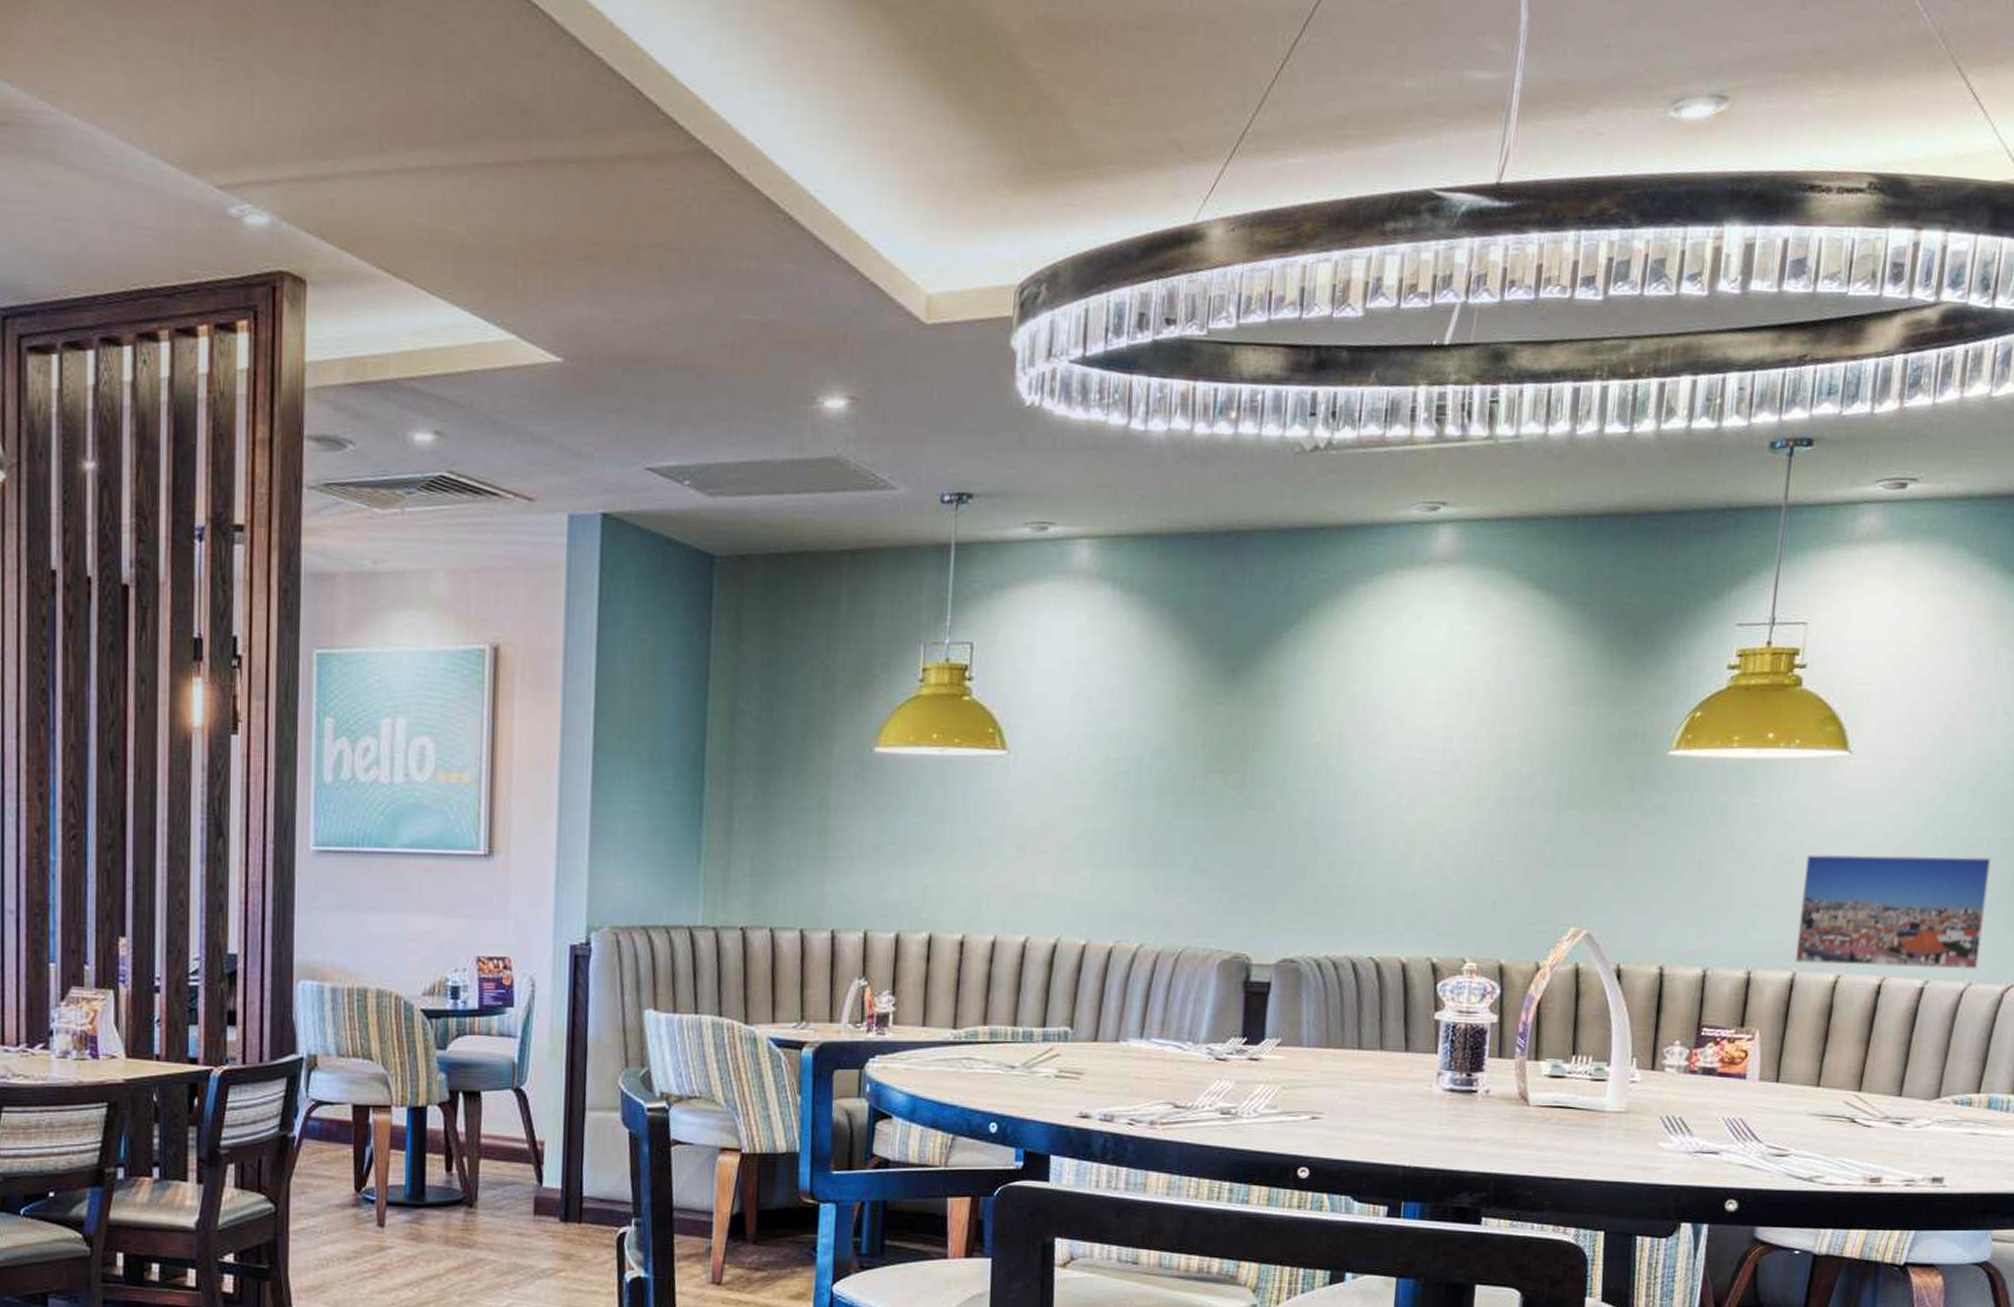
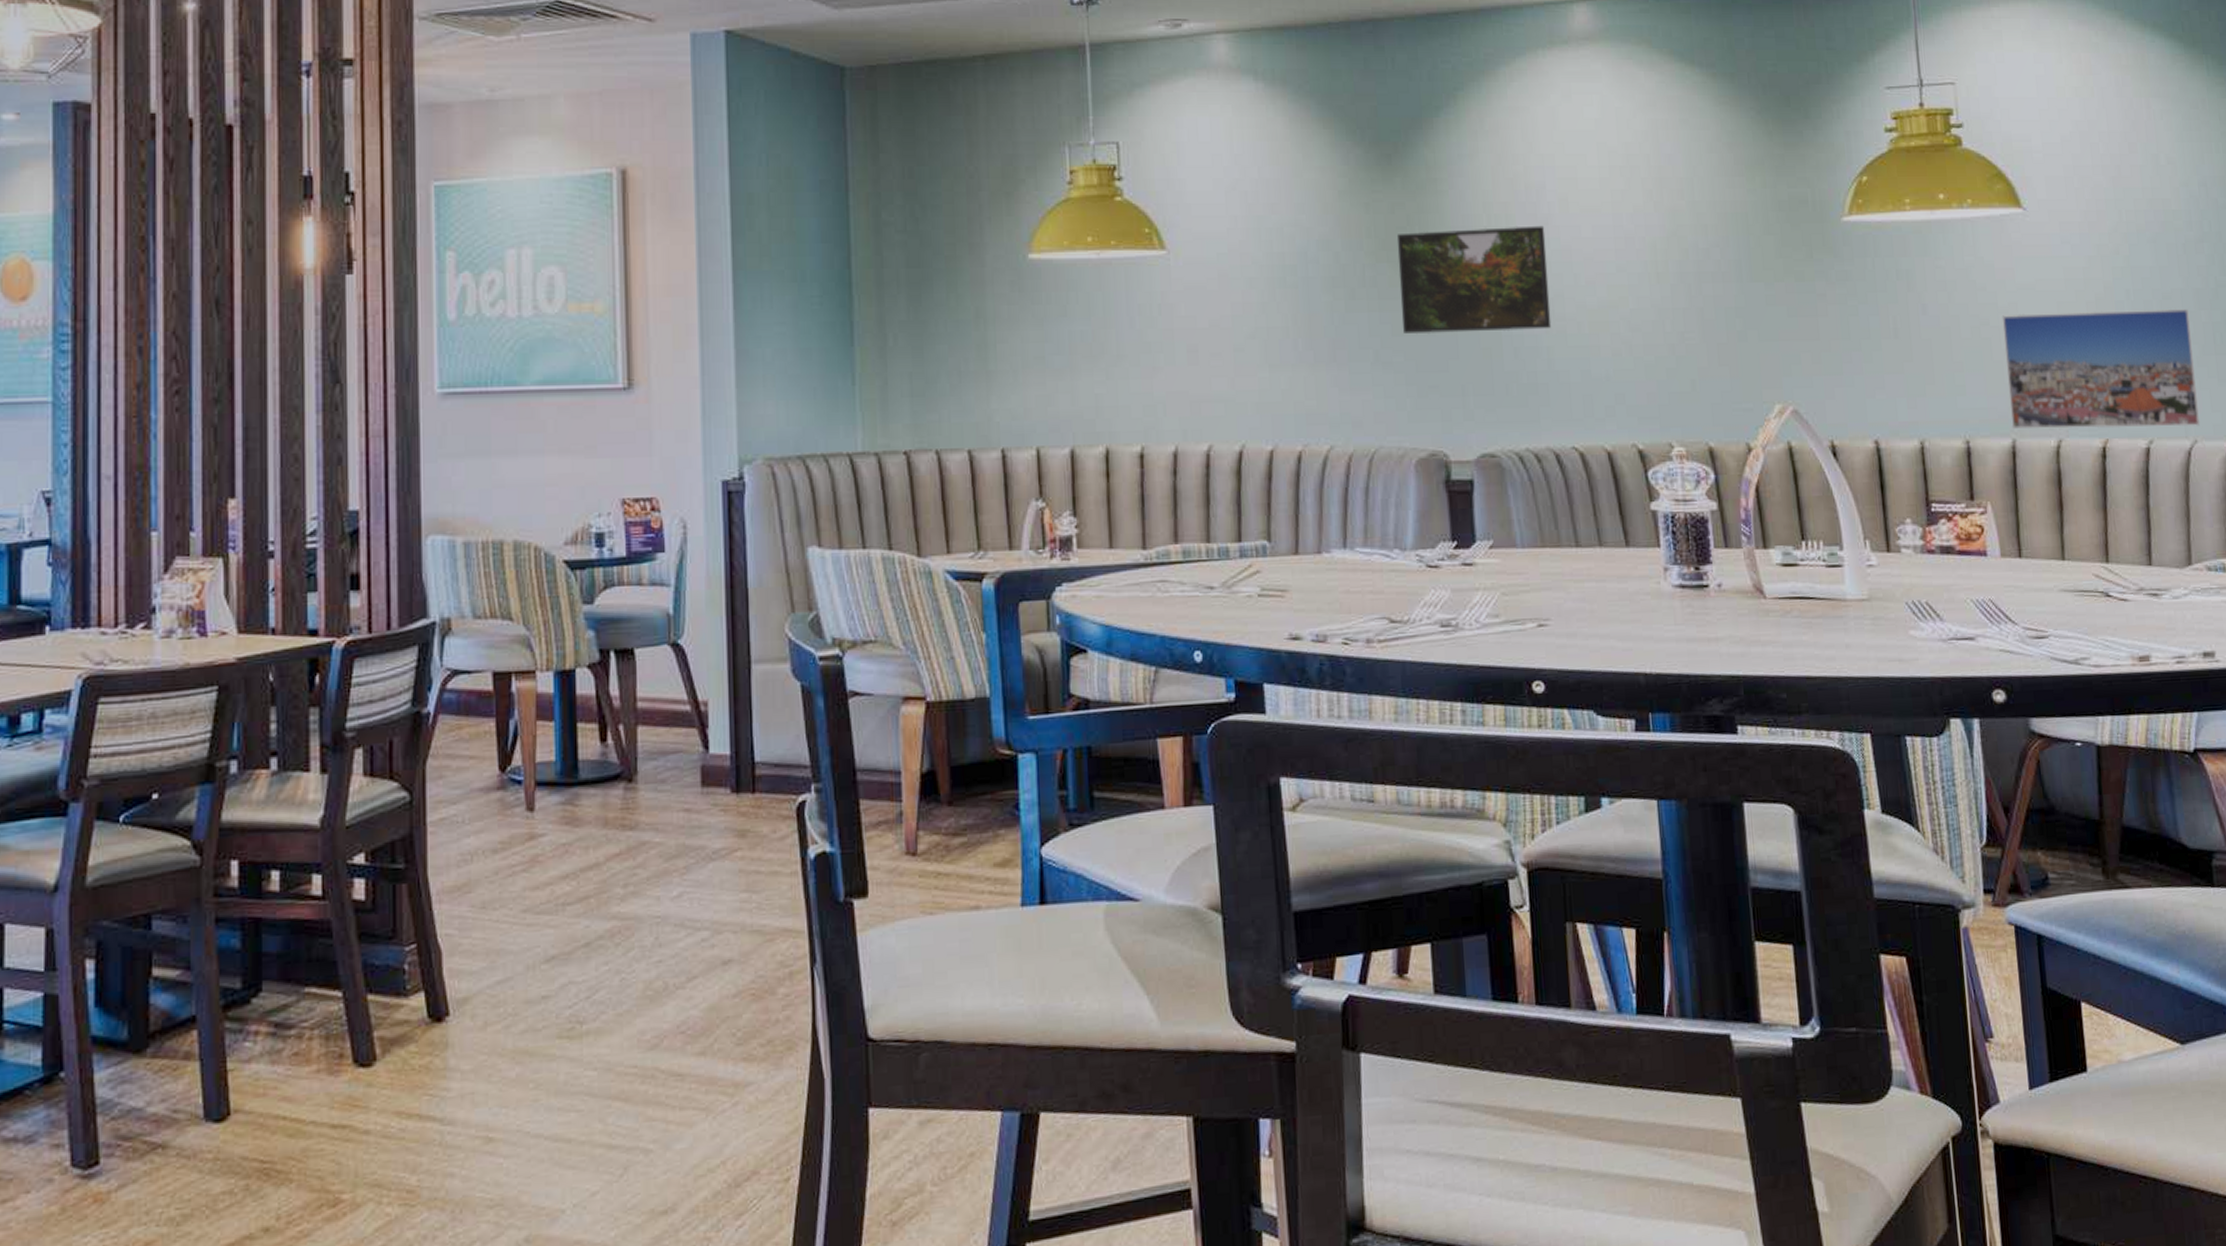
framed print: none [1223,744,1376,845] -> present [1396,225,1552,333]

